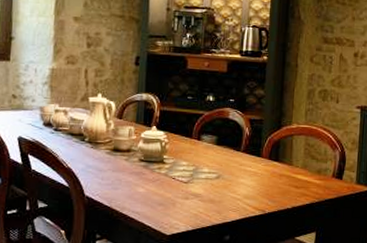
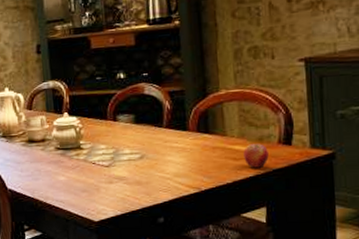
apple: none [304,175,324,197] -> present [243,144,269,168]

